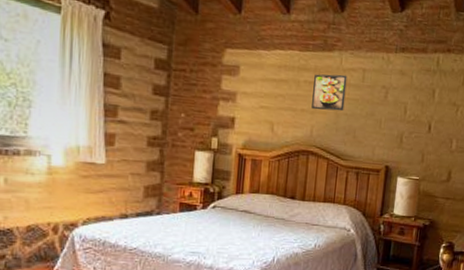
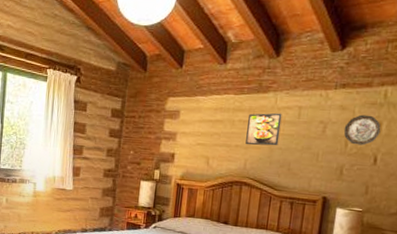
decorative plate: none [403,81,434,113] -> present [343,114,381,146]

